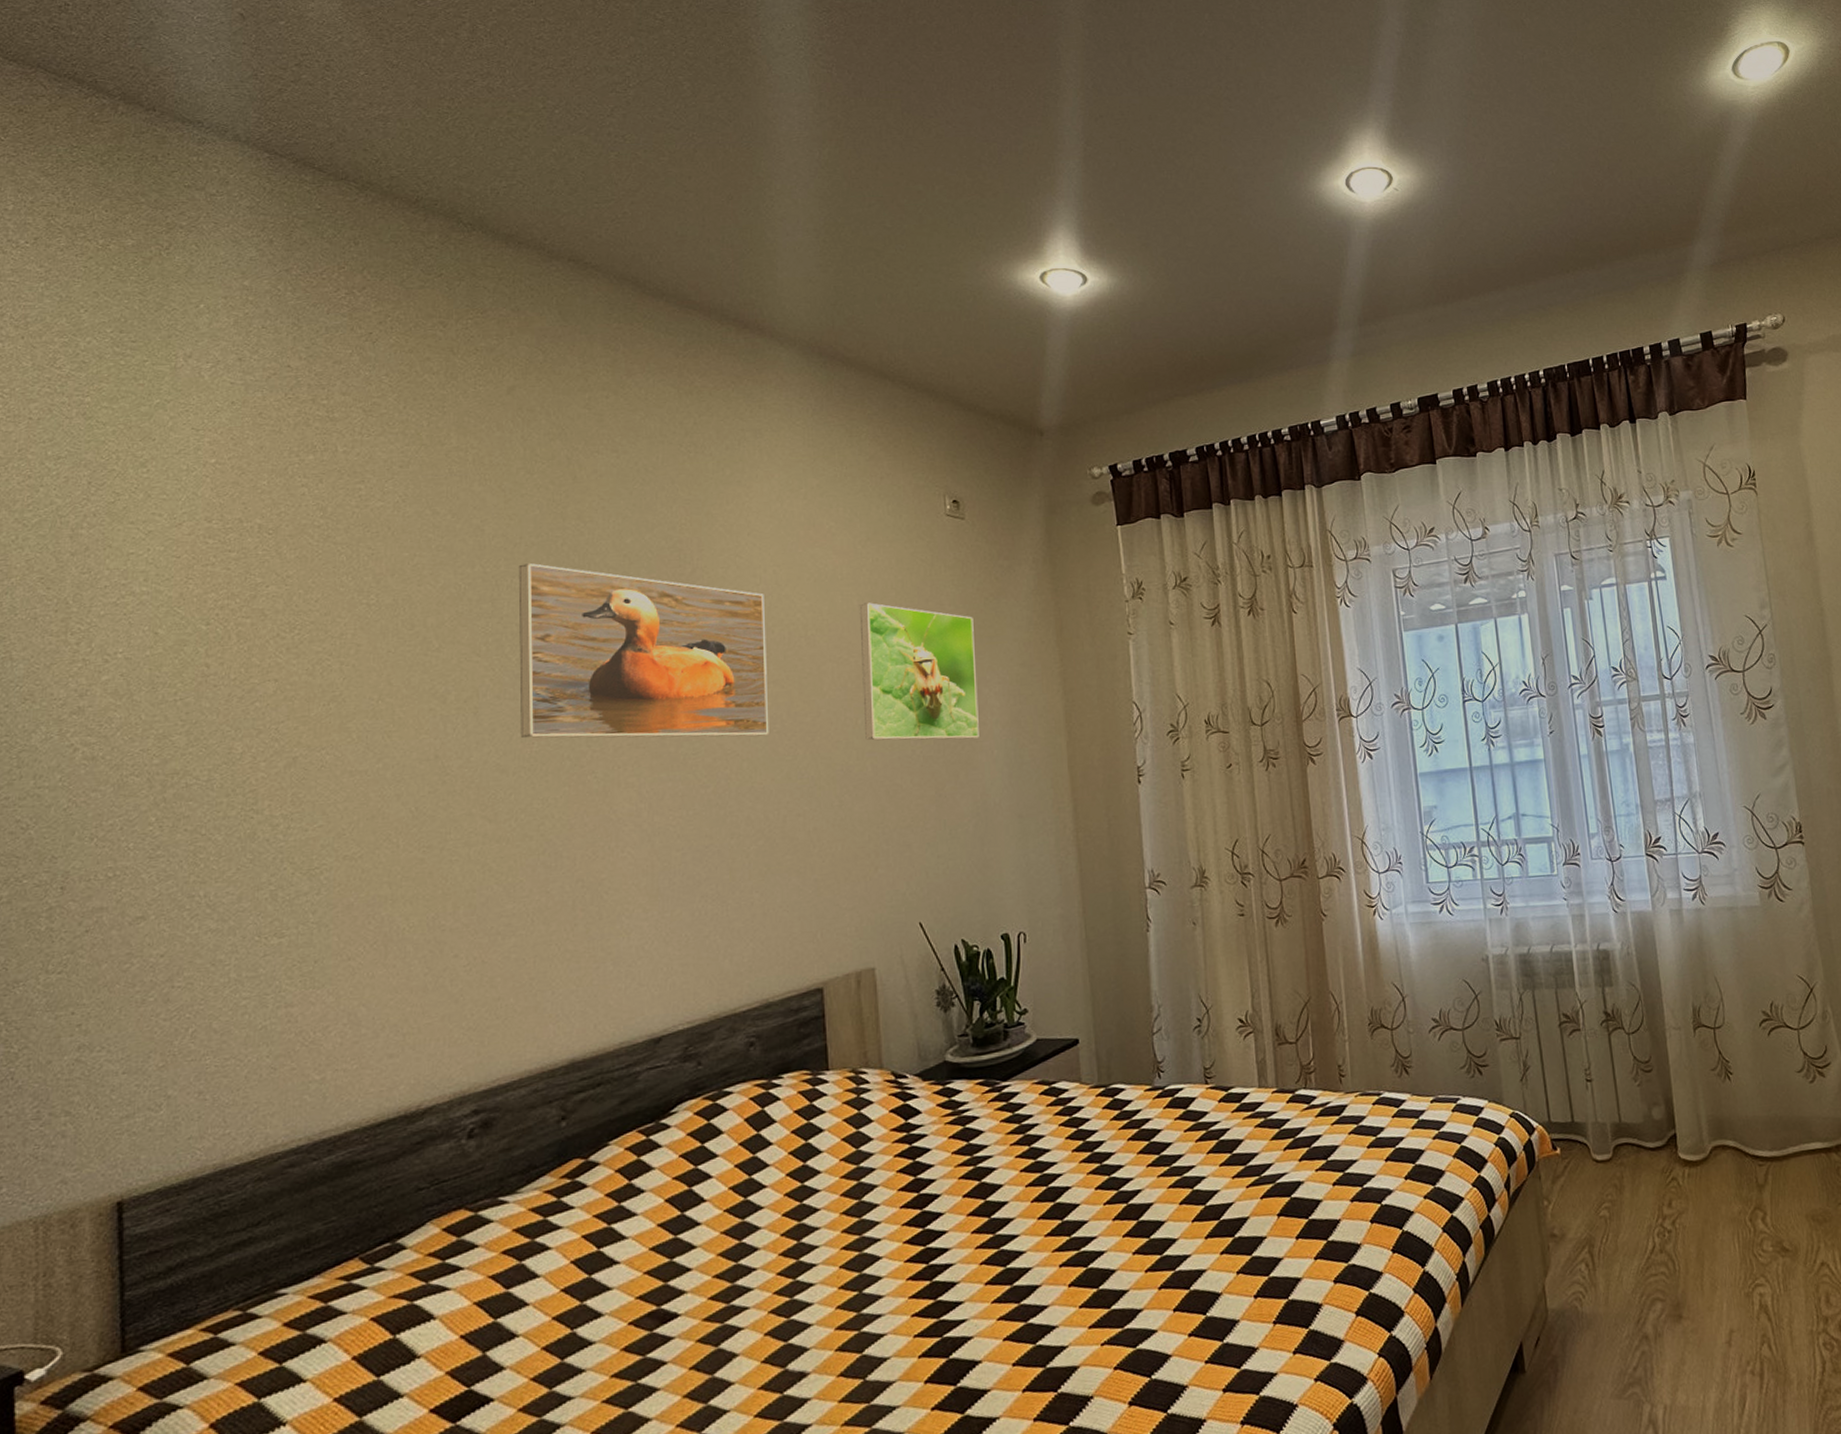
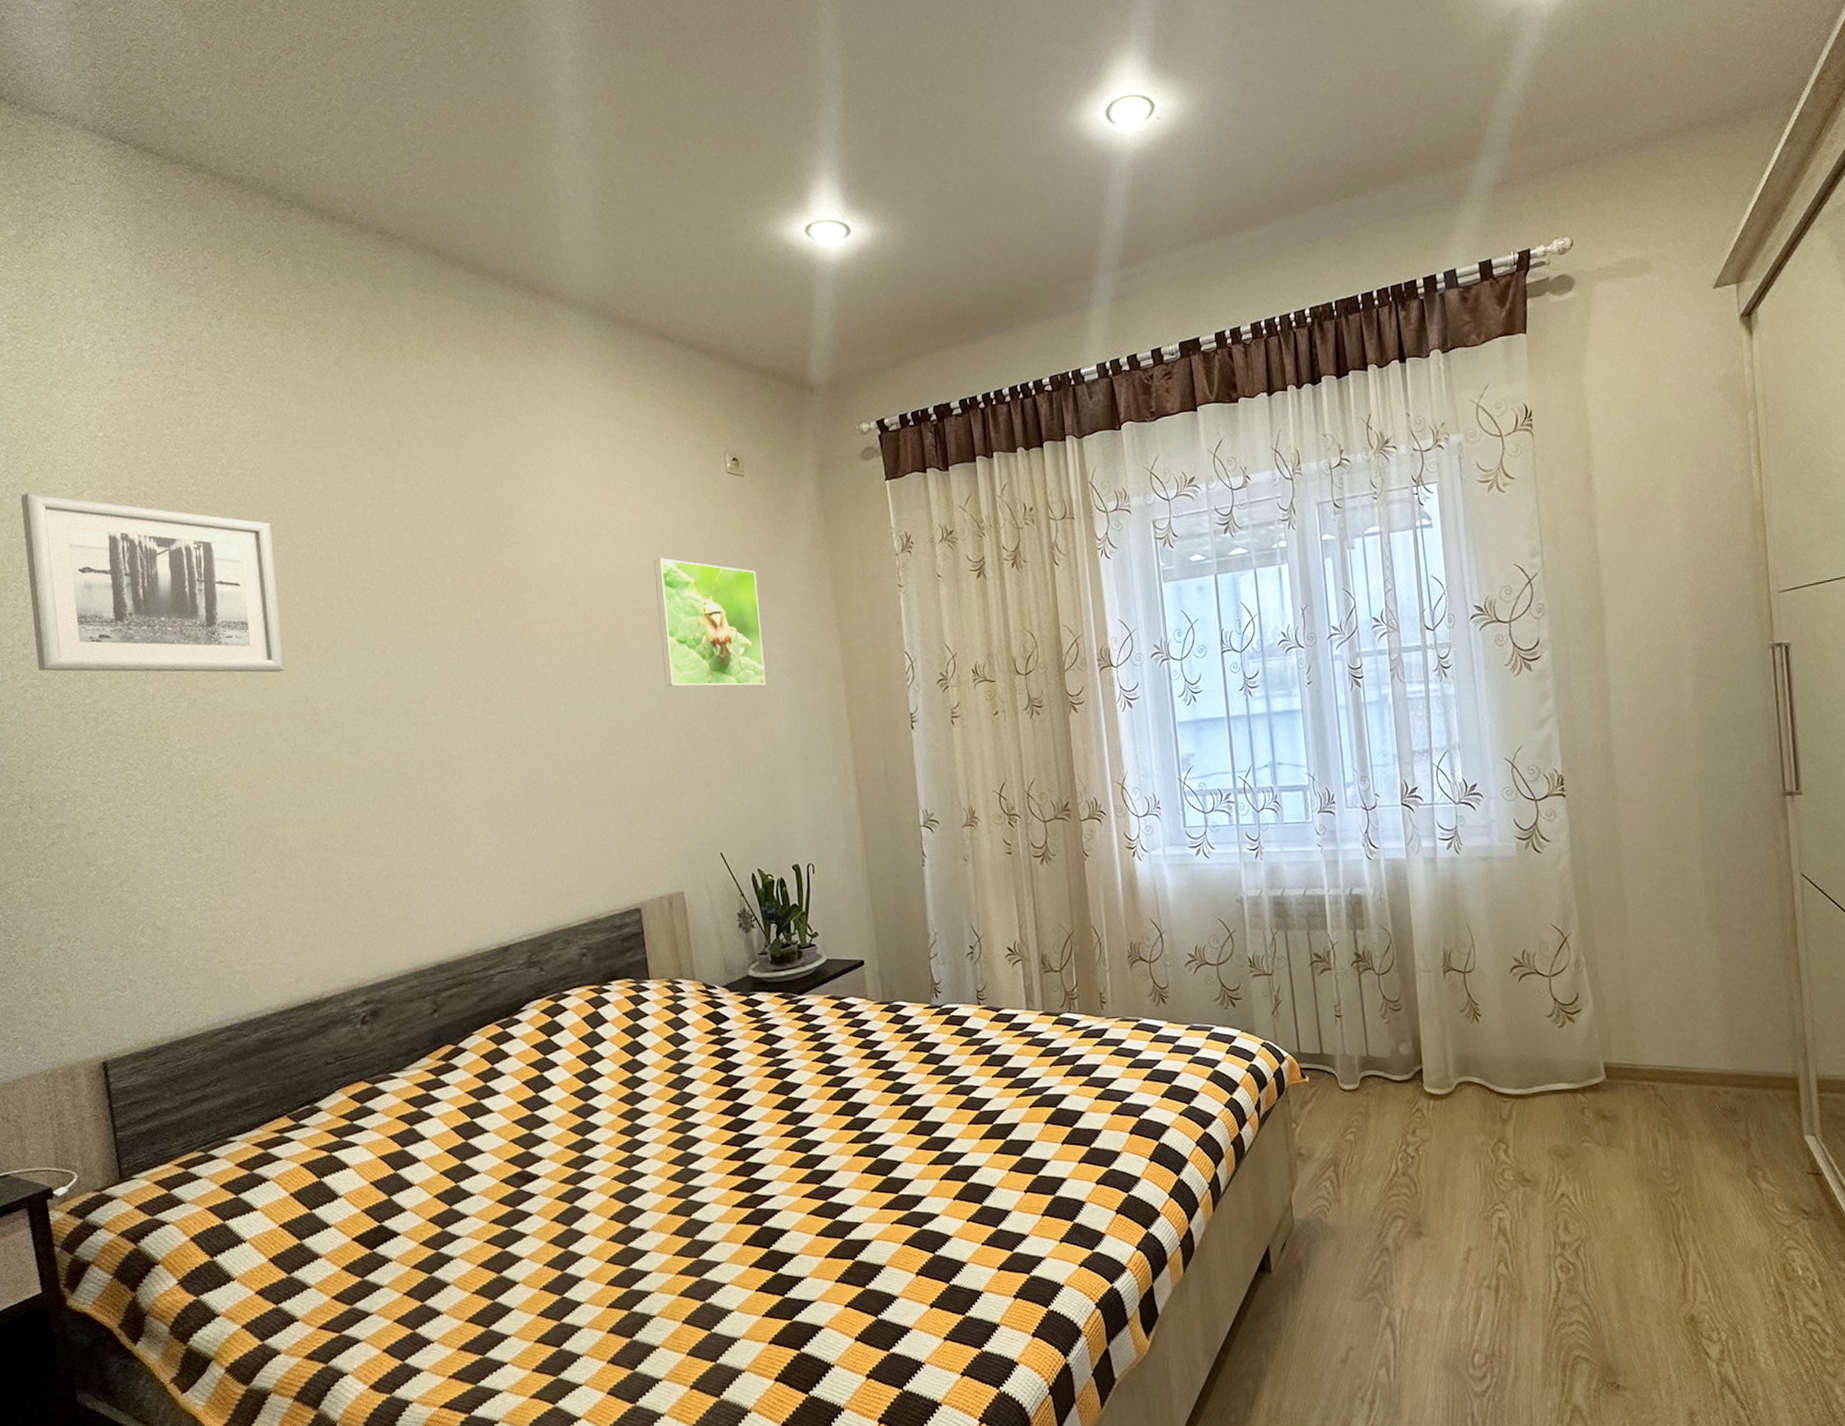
wall art: none [95,523,413,727] -> present [20,493,285,673]
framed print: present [518,562,769,739] -> none [358,523,582,683]

